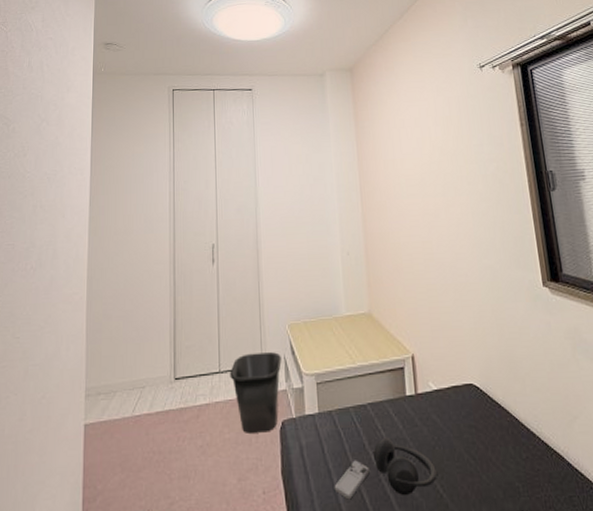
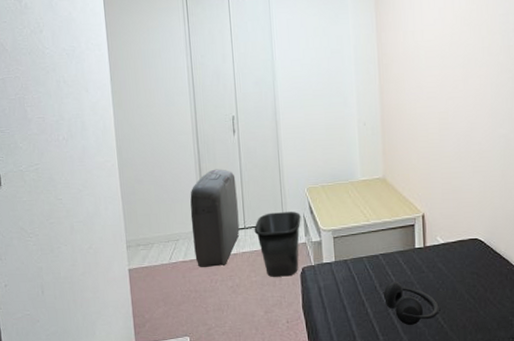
suitcase: none [160,302,214,421] -> present [190,169,240,267]
mobile phone: present [334,460,370,500] -> none [348,298,380,328]

